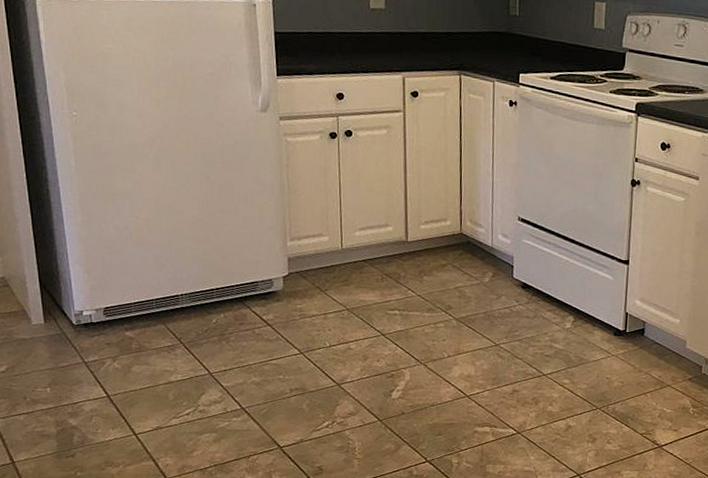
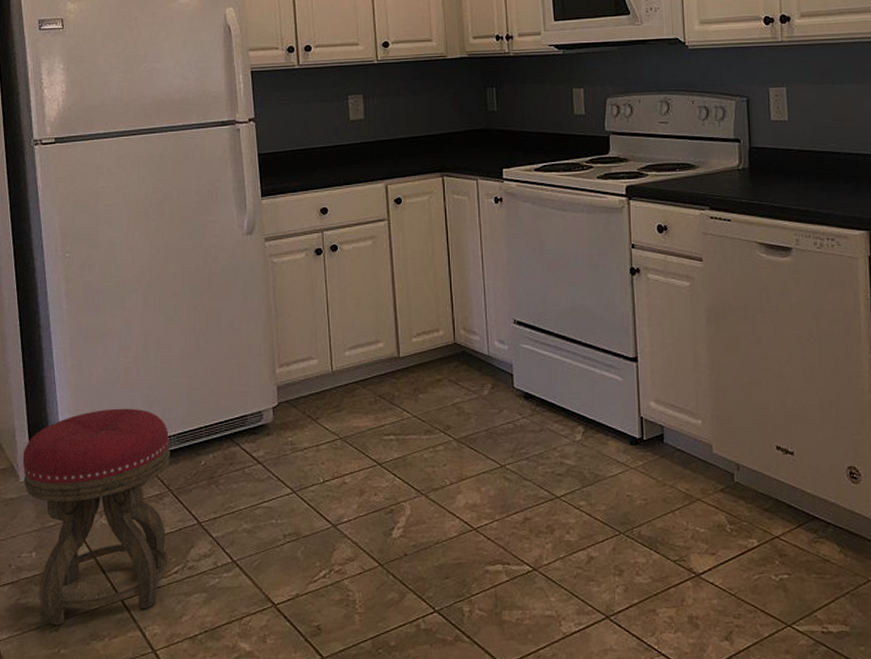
stool: none [34,265,182,453] -> present [22,408,170,626]

